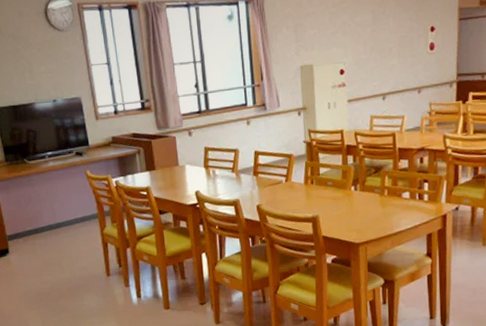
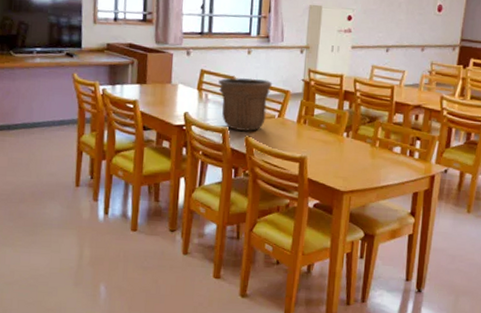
flower pot: none [223,146,276,201] -> present [218,77,273,131]

